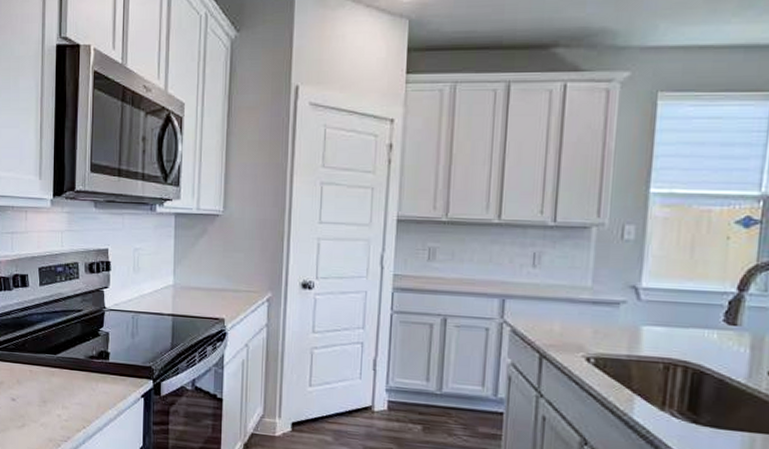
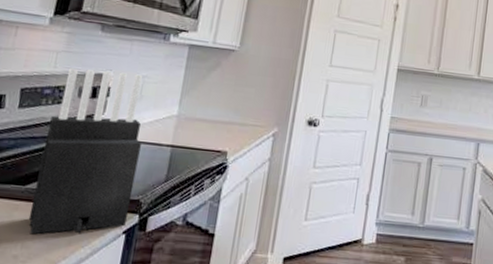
knife block: none [63,245,145,397] -> present [28,68,143,235]

